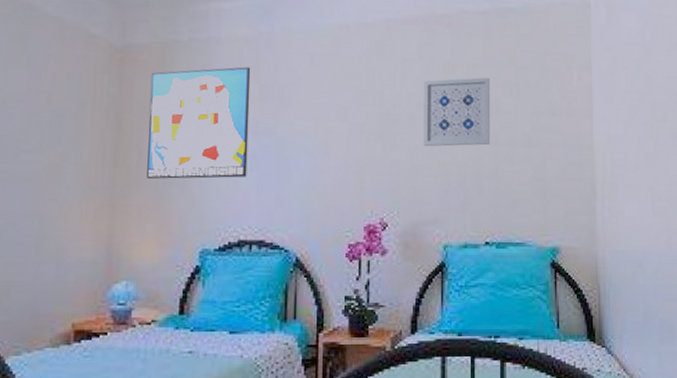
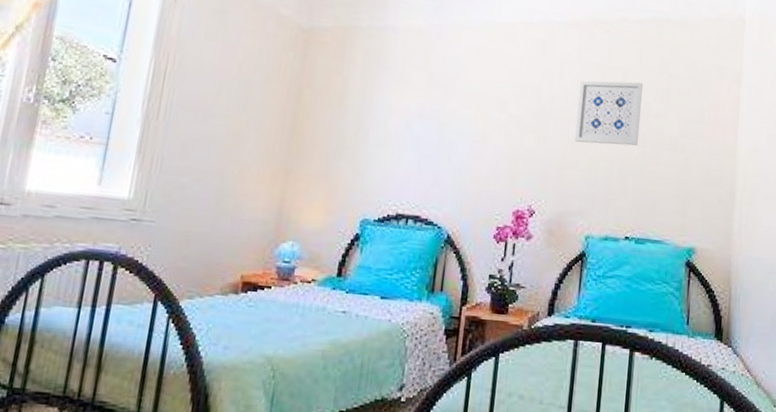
wall art: present [147,67,251,179] -> none [319,53,422,157]

